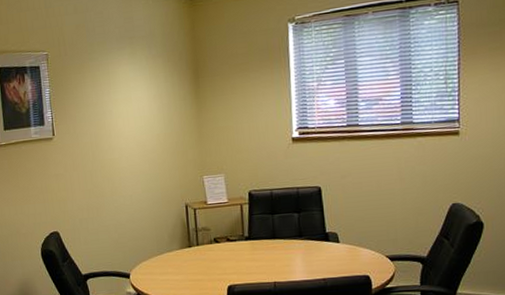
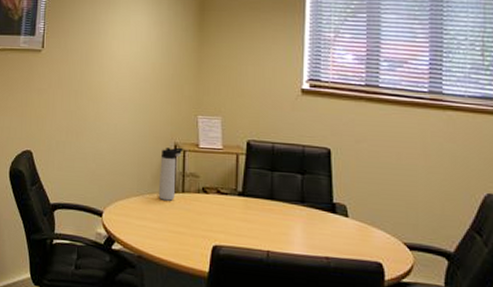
thermos bottle: none [174,206,194,255] -> present [158,147,184,201]

